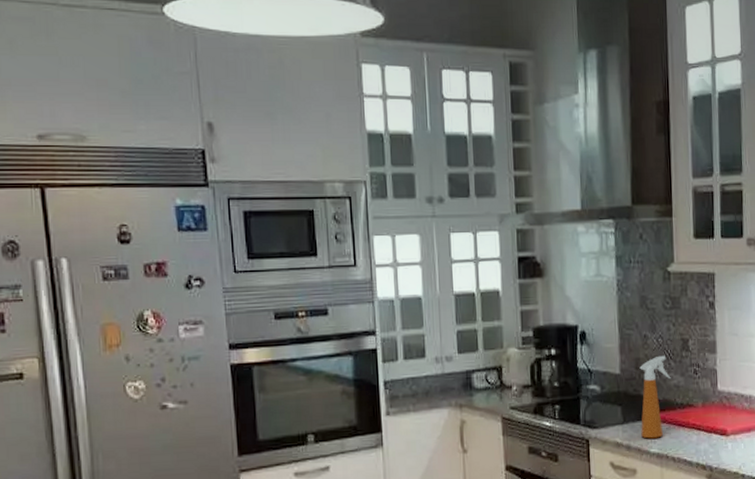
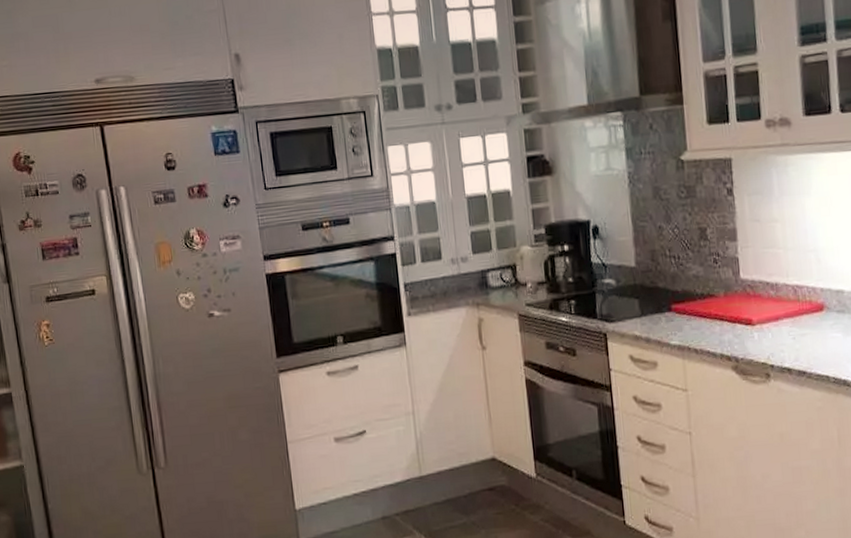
spray bottle: present [639,355,671,439] -> none [655,245,690,331]

